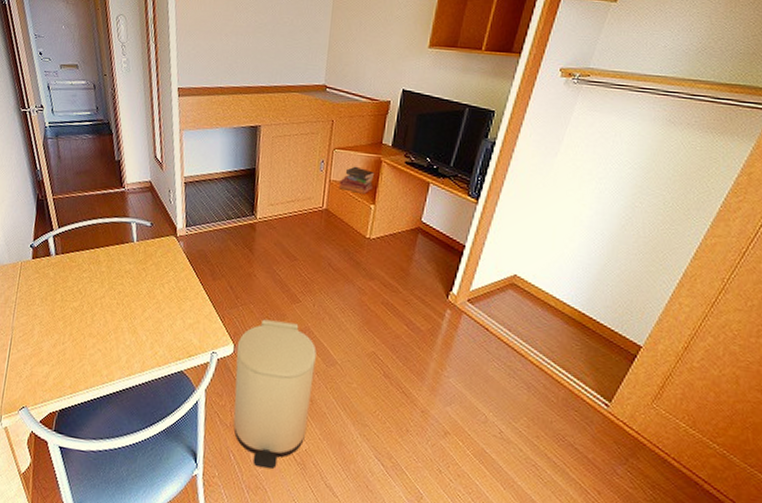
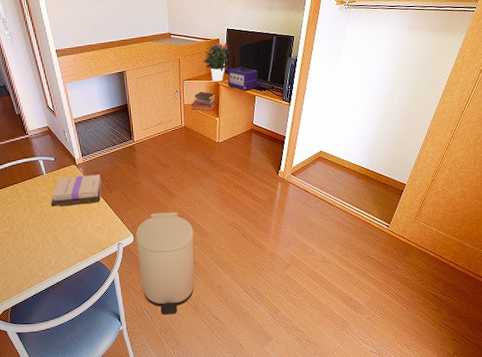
books: none [134,249,206,292] -> present [50,174,102,207]
potted flower: none [364,105,404,157] -> present [203,42,231,82]
game console: none [393,140,446,175] -> present [227,66,266,91]

